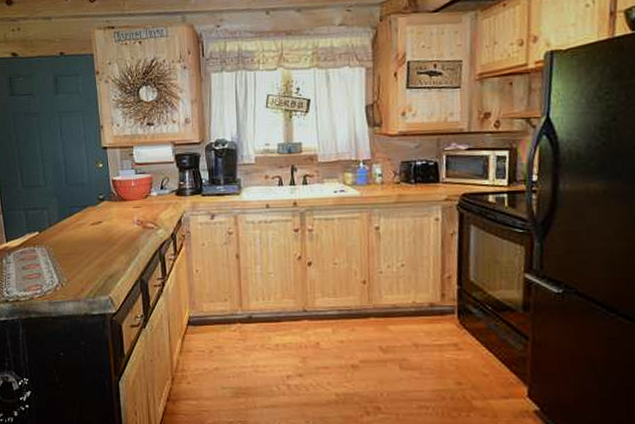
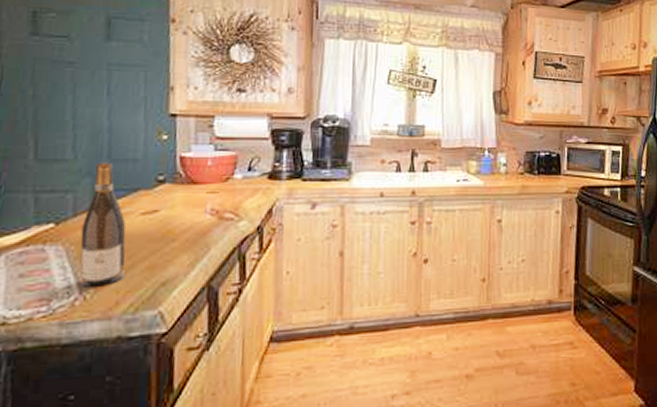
wine bottle: none [55,186,85,277] -> present [80,162,126,287]

